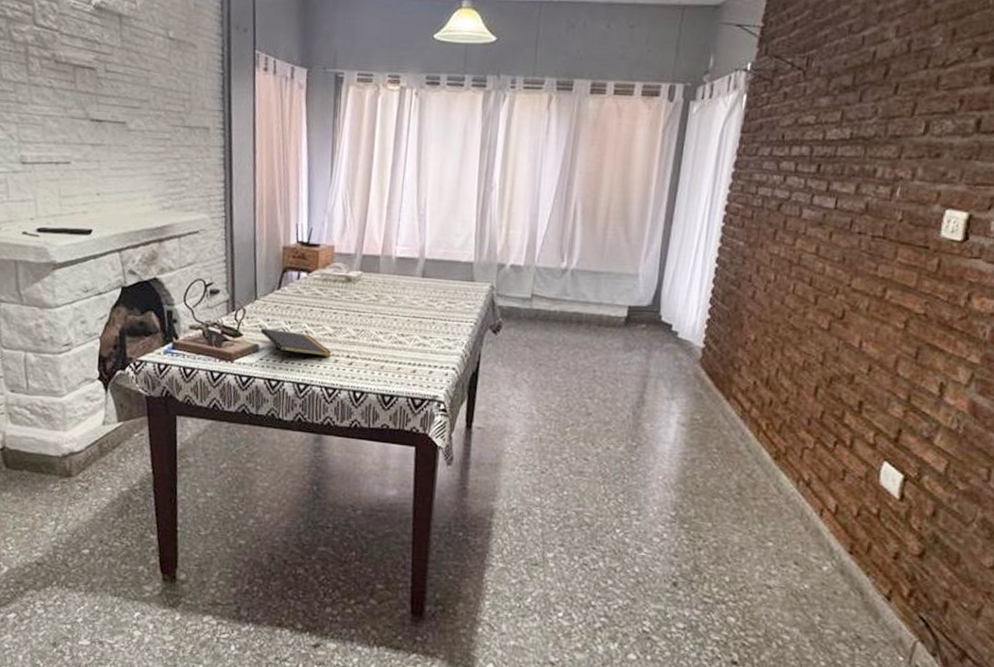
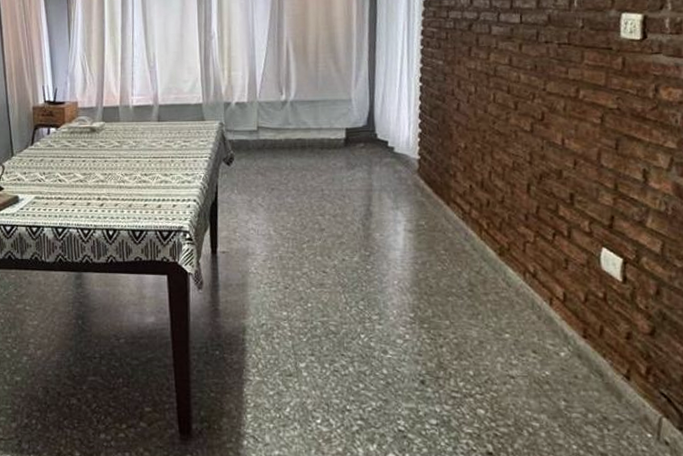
notepad: present [260,327,332,362] -> none [18,180,84,209]

